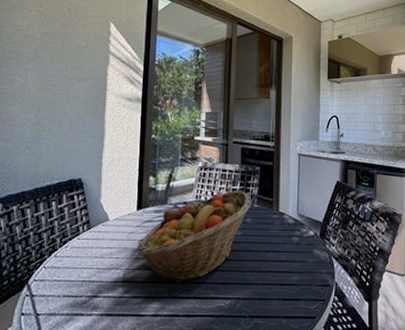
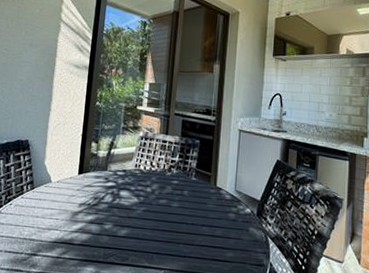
fruit basket: present [136,191,252,283] -> none [75,162,190,249]

